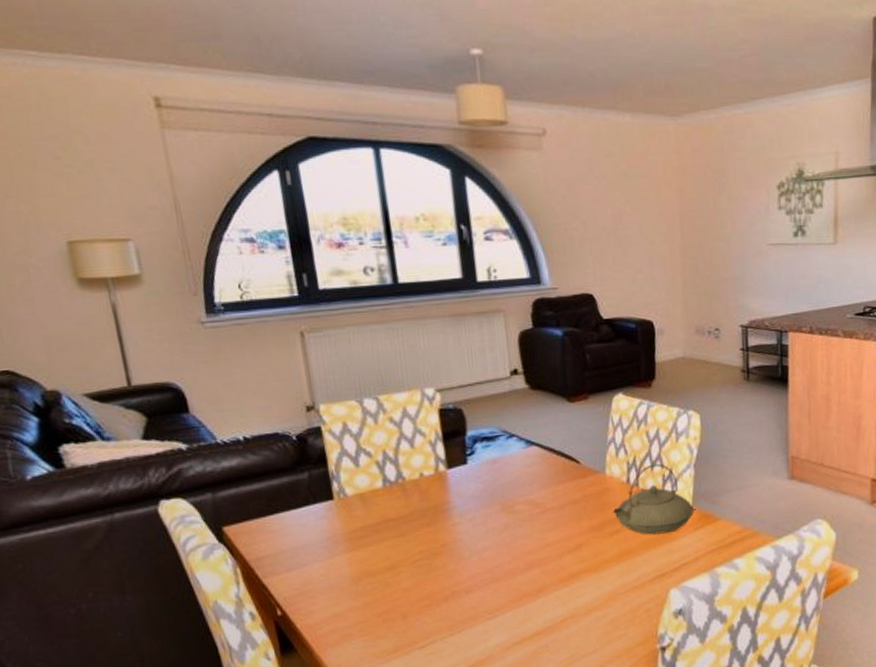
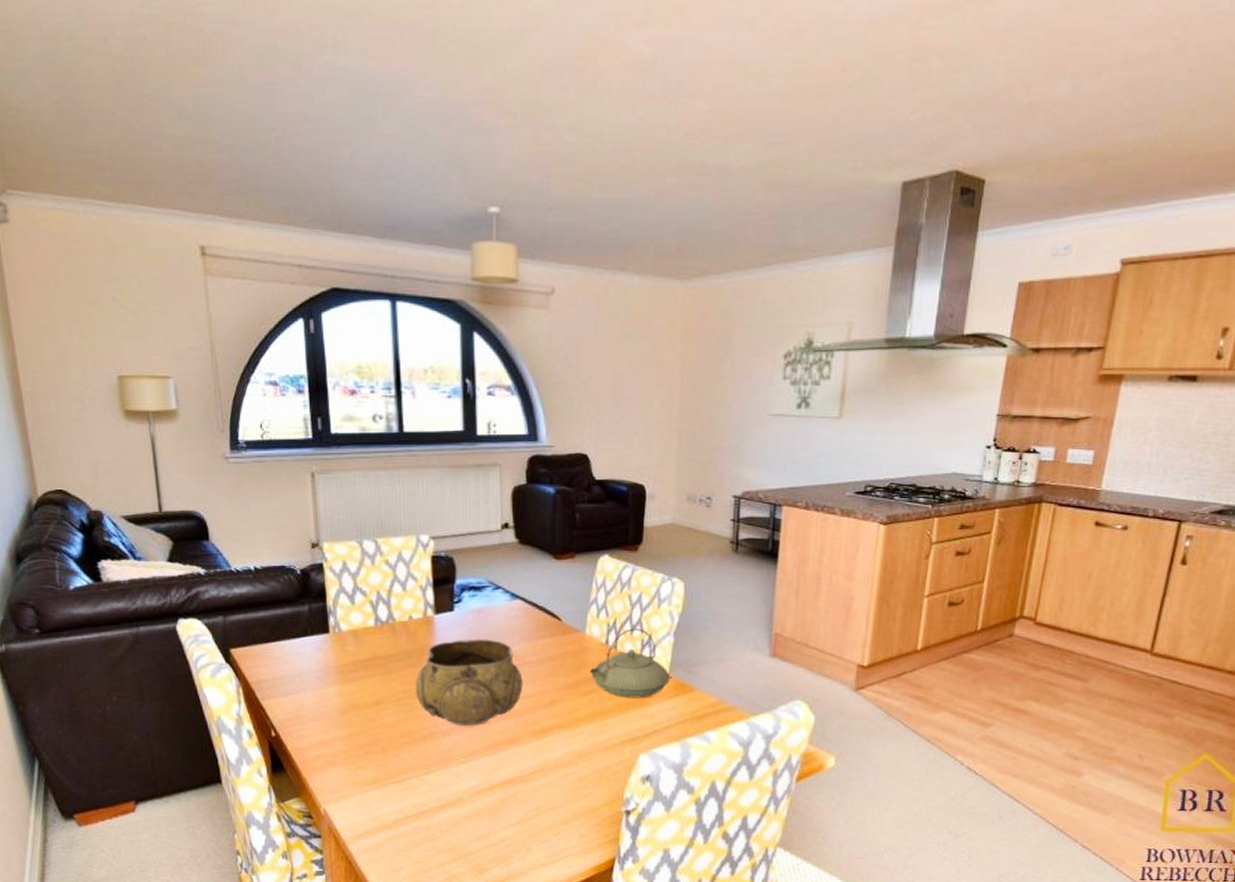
decorative bowl: none [431,489,546,582] -> present [415,639,523,727]

